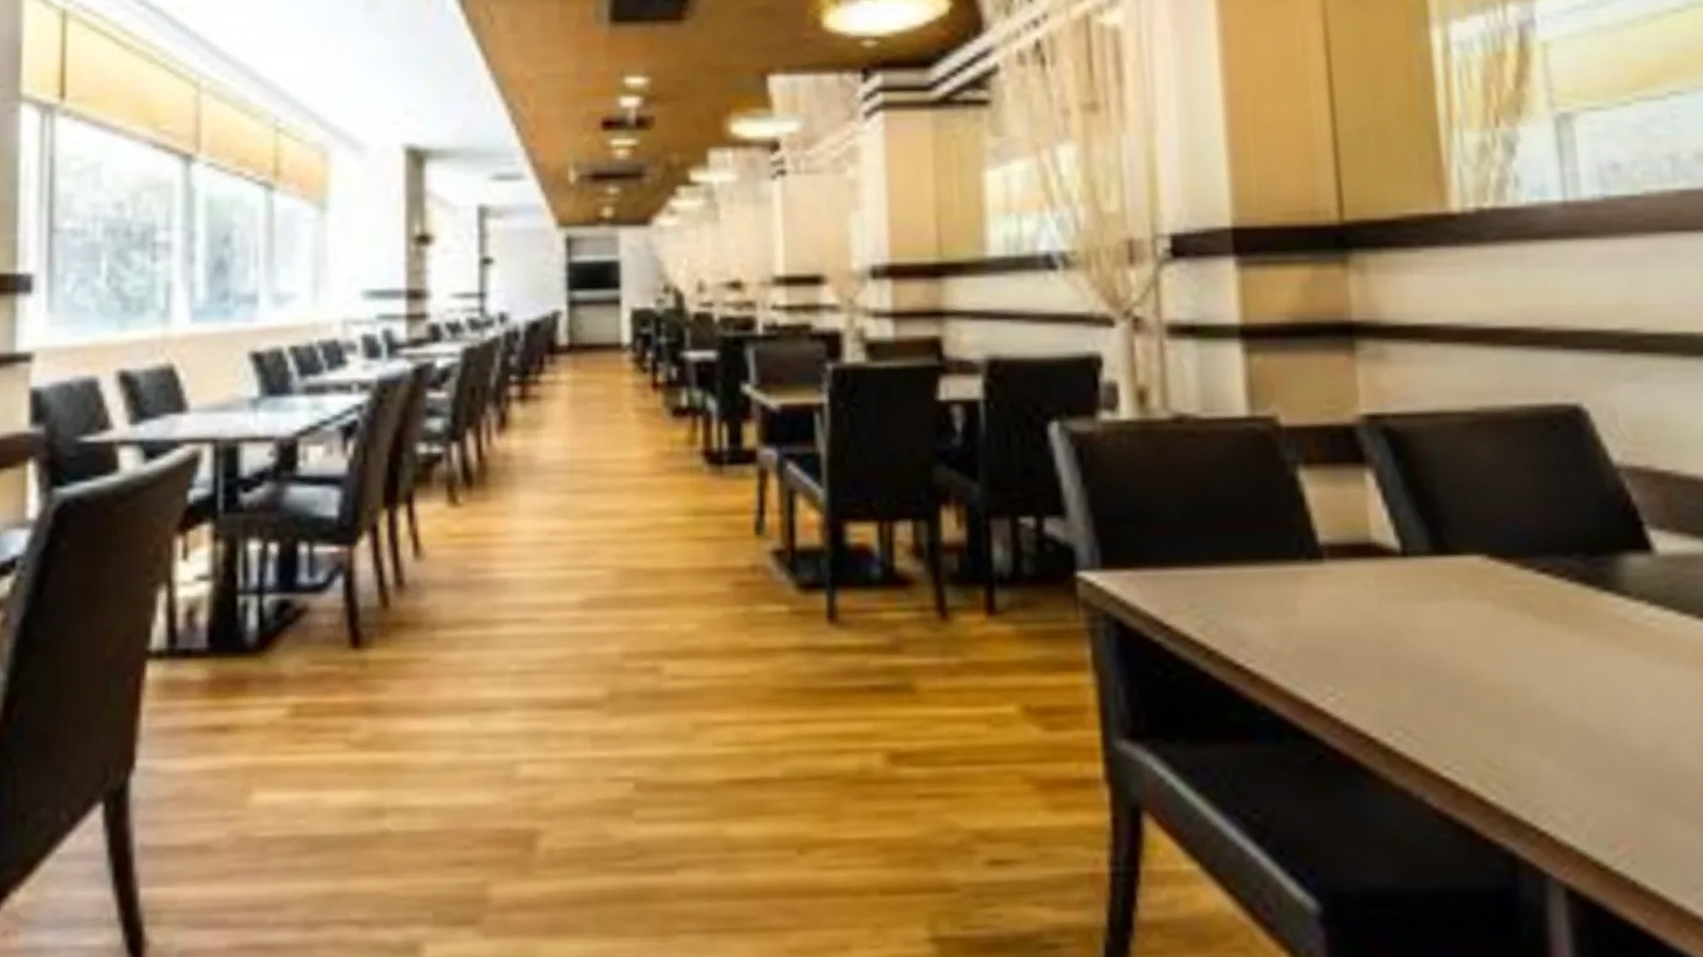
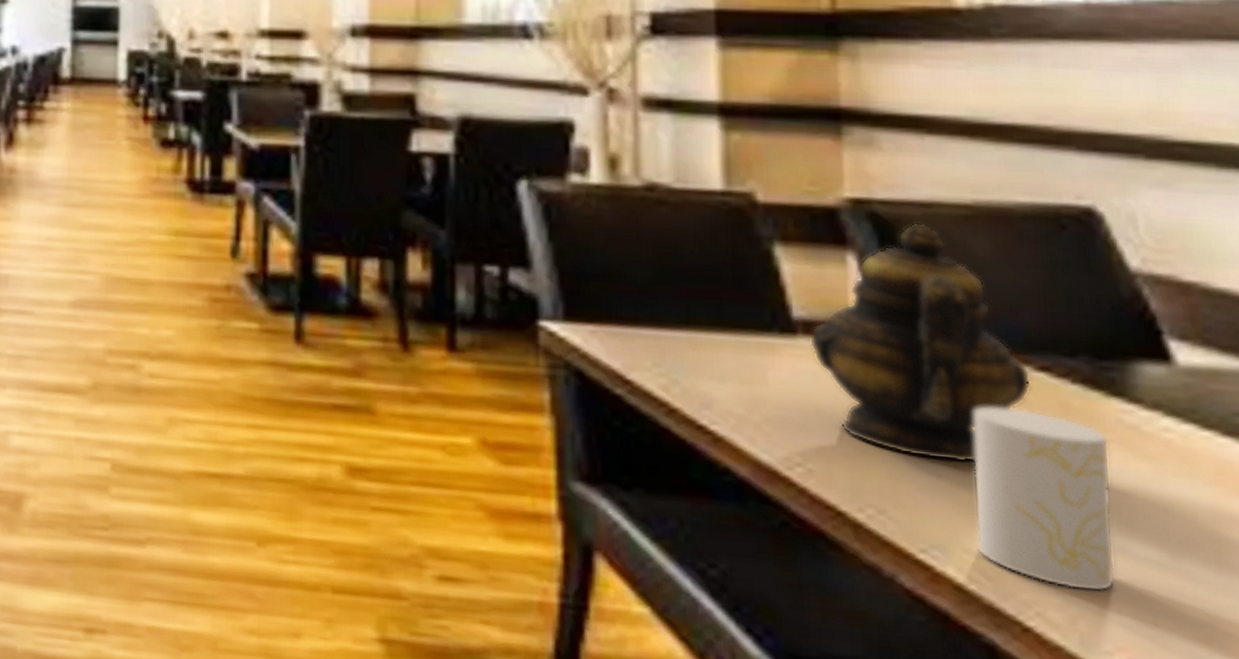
teapot: none [1334,433,1535,674] -> present [809,222,1031,464]
cup: none [1486,612,1615,788] -> present [973,406,1115,592]

